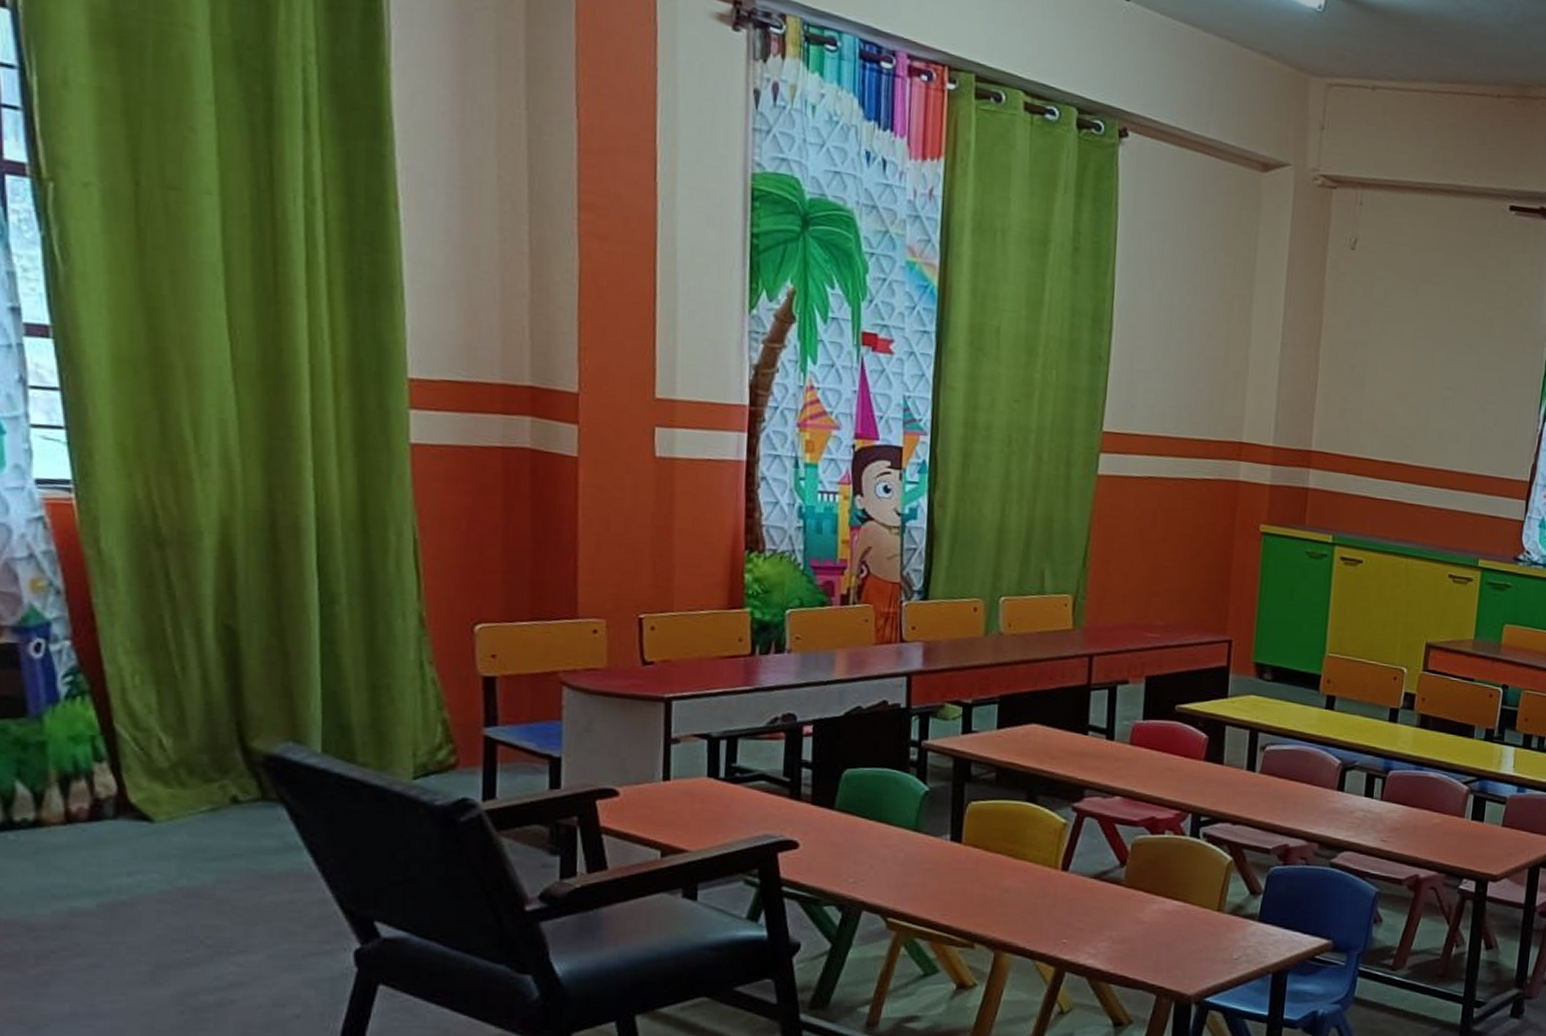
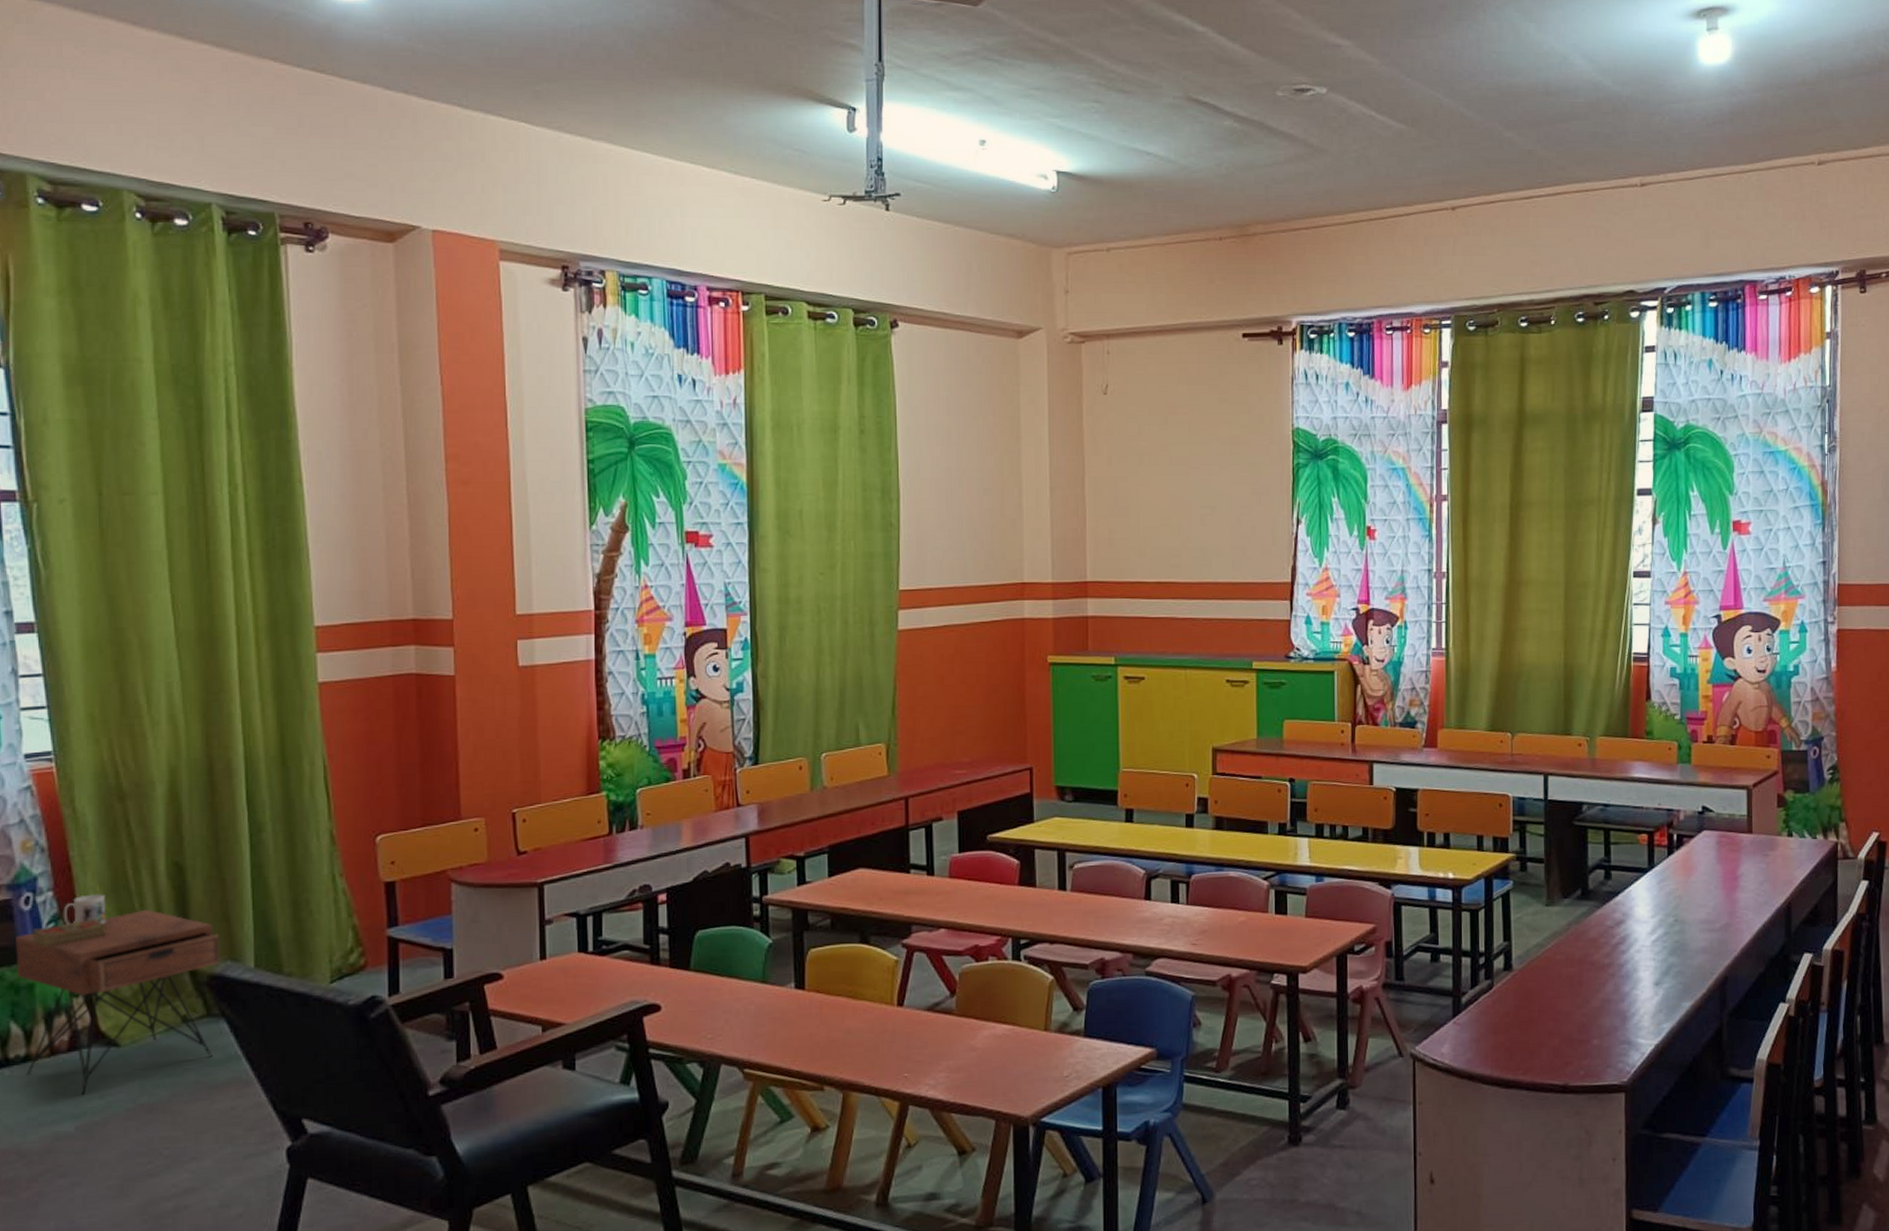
nightstand: none [23,674,281,870] -> present [16,910,221,1095]
book: none [44,676,139,703] -> present [32,918,106,948]
mug: none [83,649,139,684] -> present [63,894,106,924]

